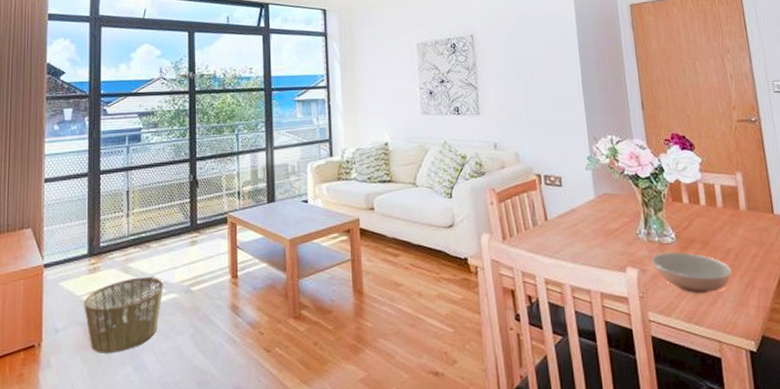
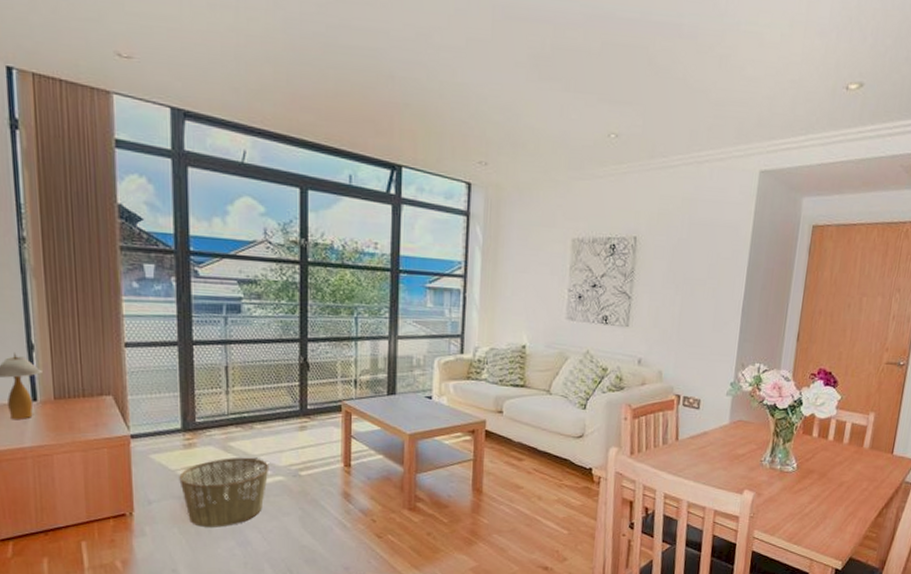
bowl: present [652,252,732,294] -> none [769,480,840,519]

